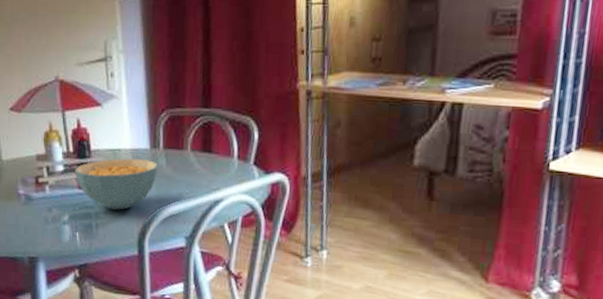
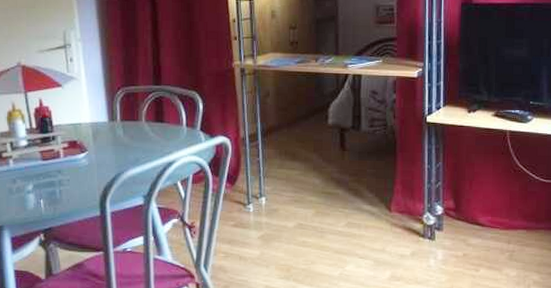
cereal bowl: present [74,158,159,210] -> none [37,131,117,177]

